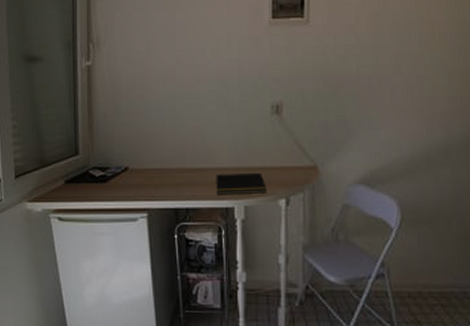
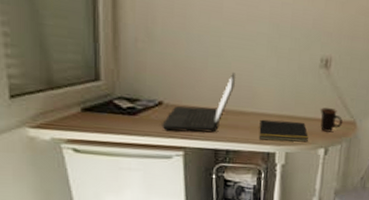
laptop: none [128,132,191,195] -> present [162,73,236,133]
mug: none [276,155,303,180] -> present [320,107,343,132]

